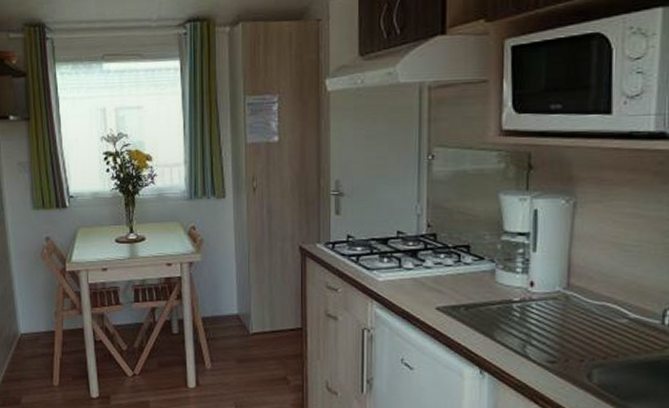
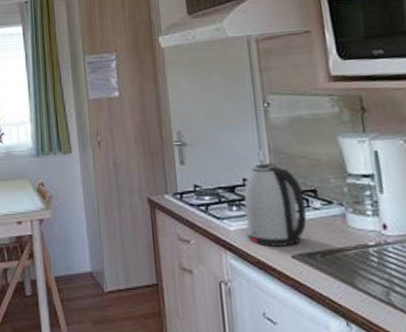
kettle: none [396,217,456,298] -> present [244,163,307,247]

